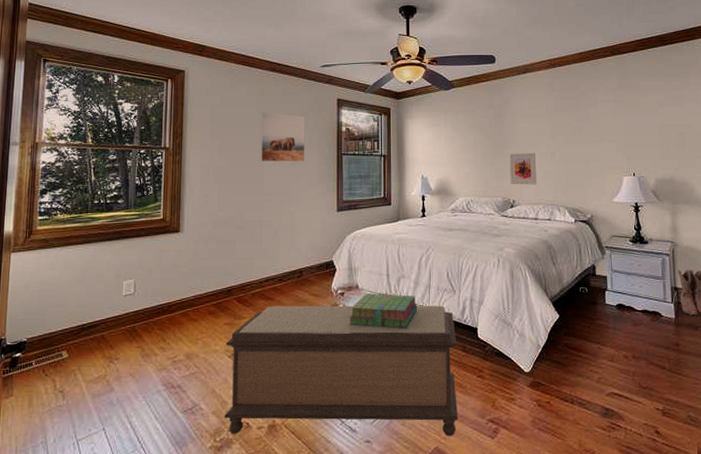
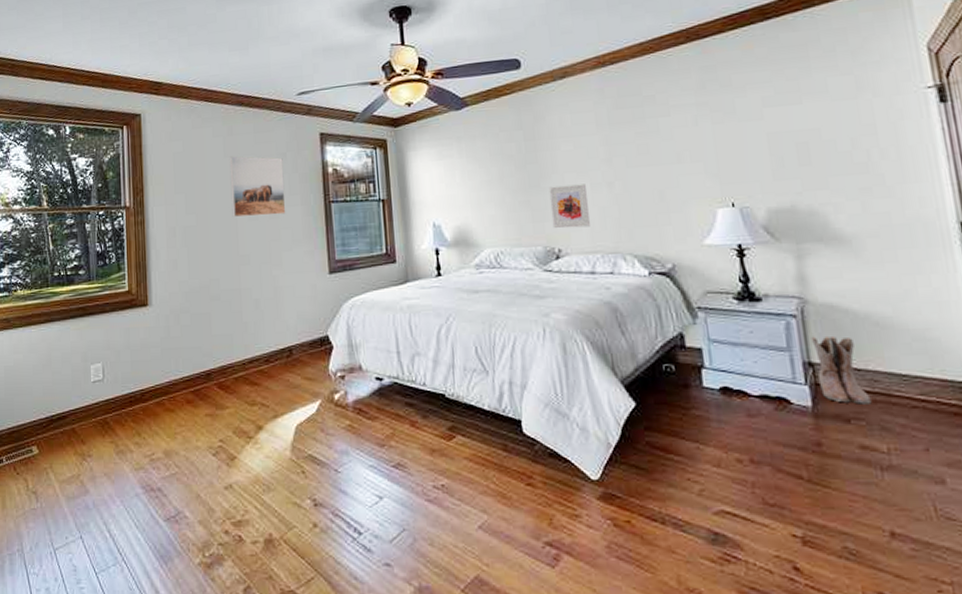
bench: present [224,305,458,436] -> none [209,391,503,562]
stack of books: present [349,293,418,329] -> none [353,376,440,421]

